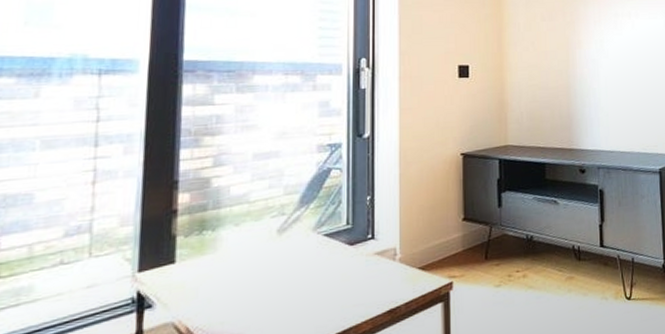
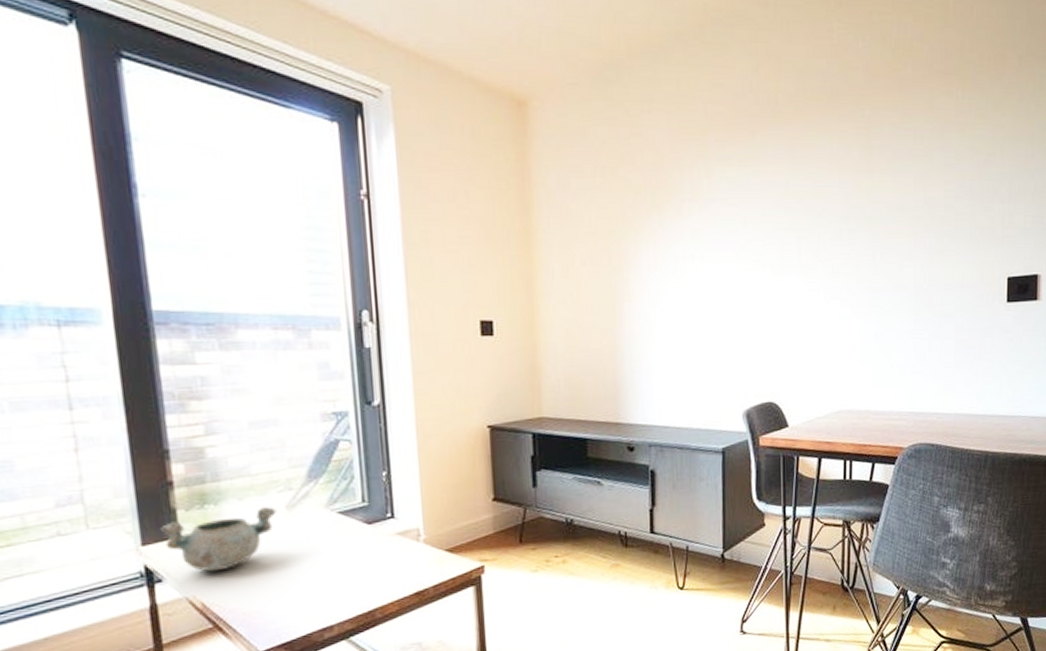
decorative bowl: none [158,231,269,296] -> present [160,507,277,572]

